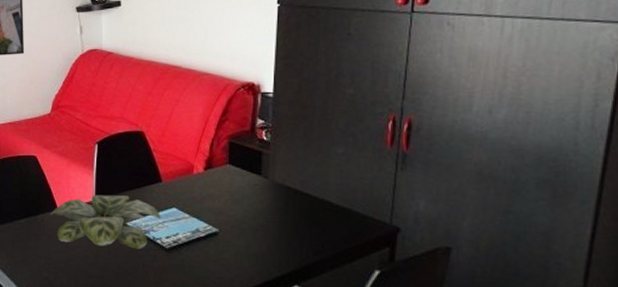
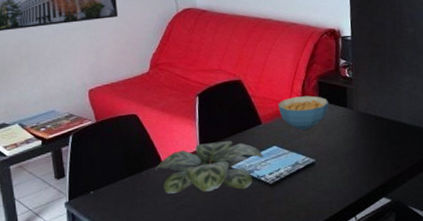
cereal bowl: none [182,156,240,194] -> present [278,95,329,130]

